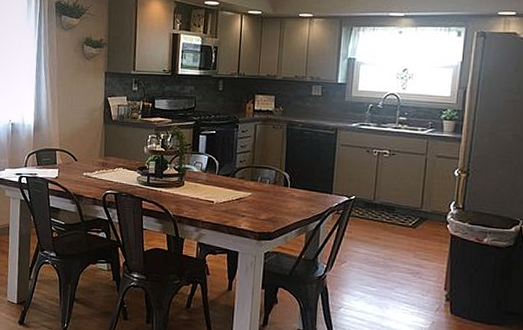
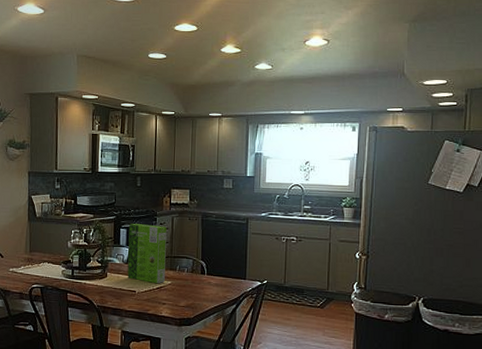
cake mix box: none [205,130,249,195] -> present [127,224,167,284]

